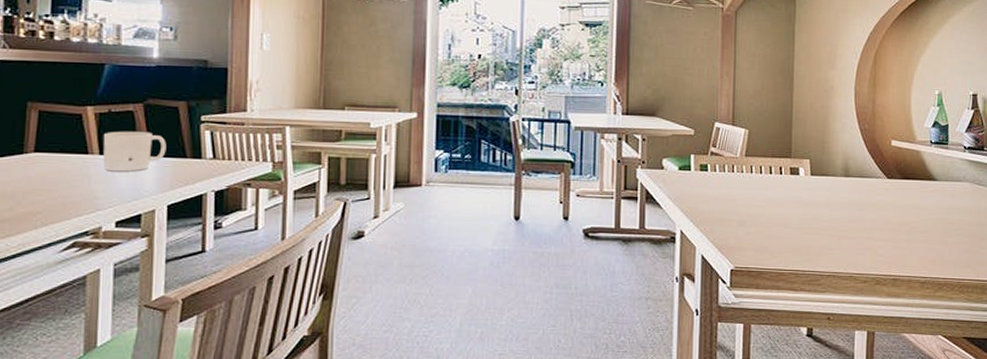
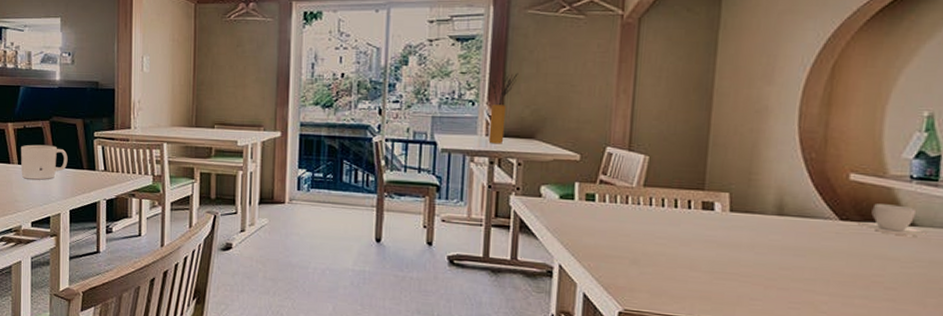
vase: none [616,56,640,122] -> present [488,72,518,144]
teacup: none [899,164,944,188] -> present [858,204,927,236]

